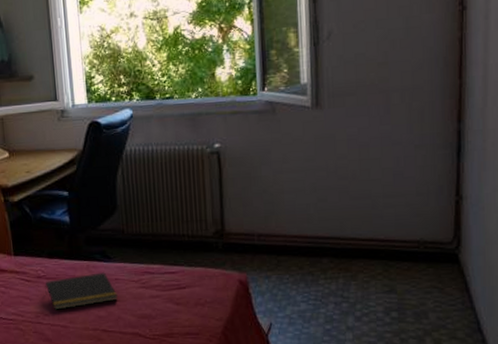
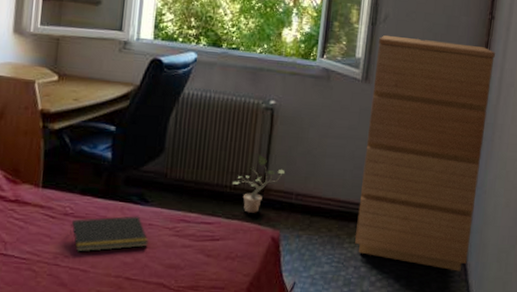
potted plant: none [189,200,242,259] -> present [232,155,285,213]
dresser: none [325,44,475,299] -> present [355,34,496,272]

